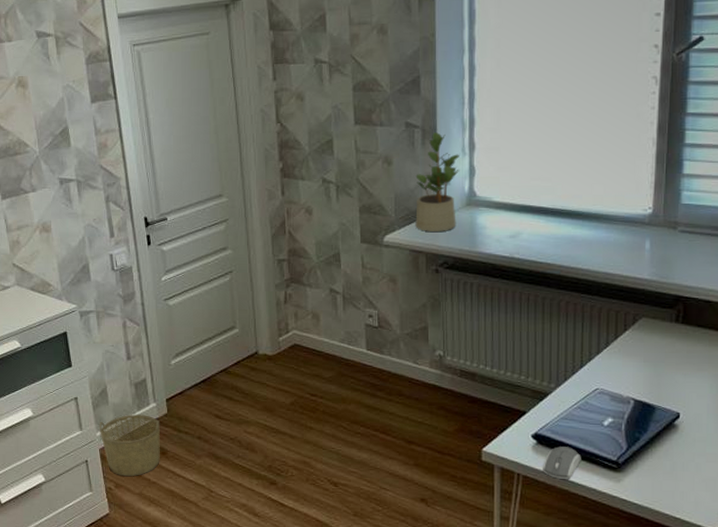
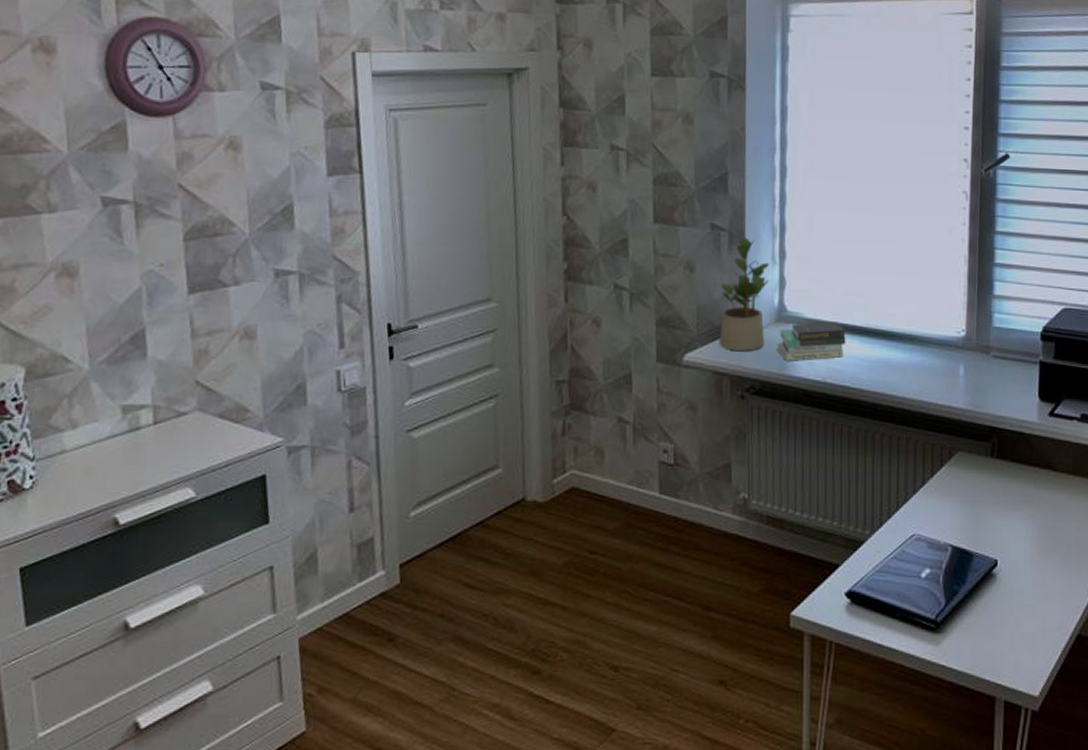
basket: present [99,414,161,477] -> none [300,587,390,676]
books: none [468,204,533,240] -> present [777,322,846,361]
computer mouse: present [543,446,581,479] -> none [857,605,898,645]

